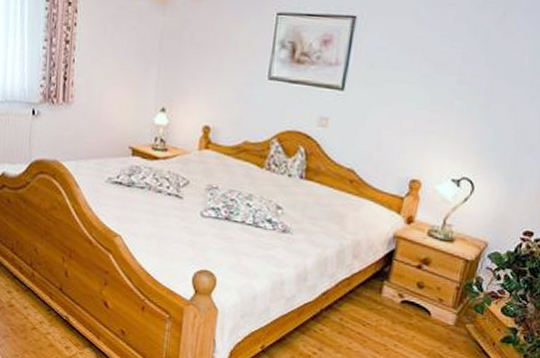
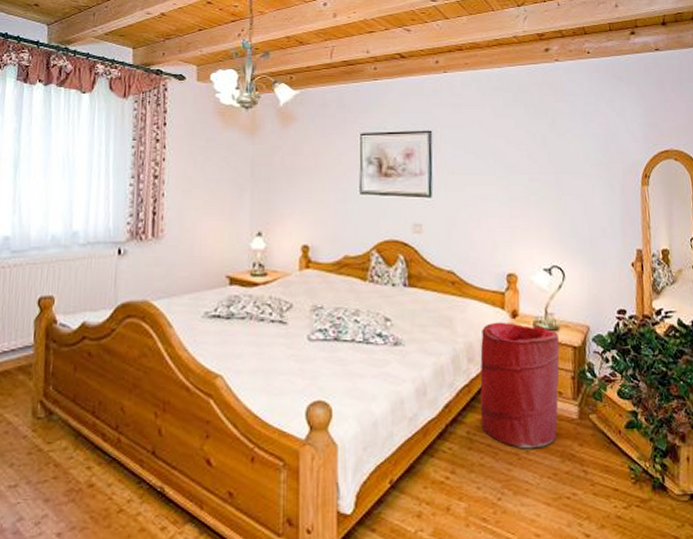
laundry hamper: none [354,224,453,344] -> present [480,322,560,449]

